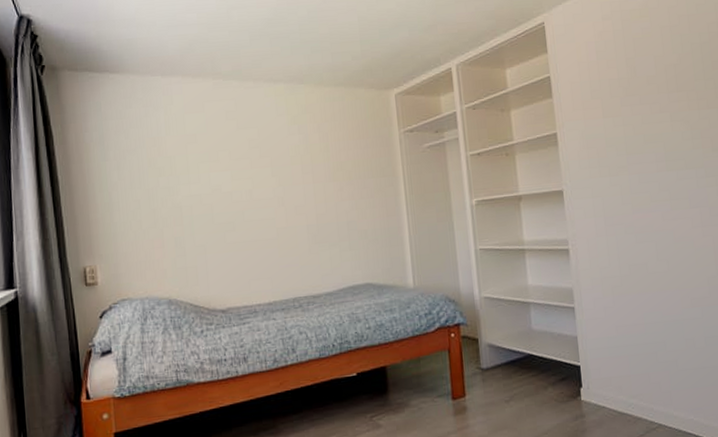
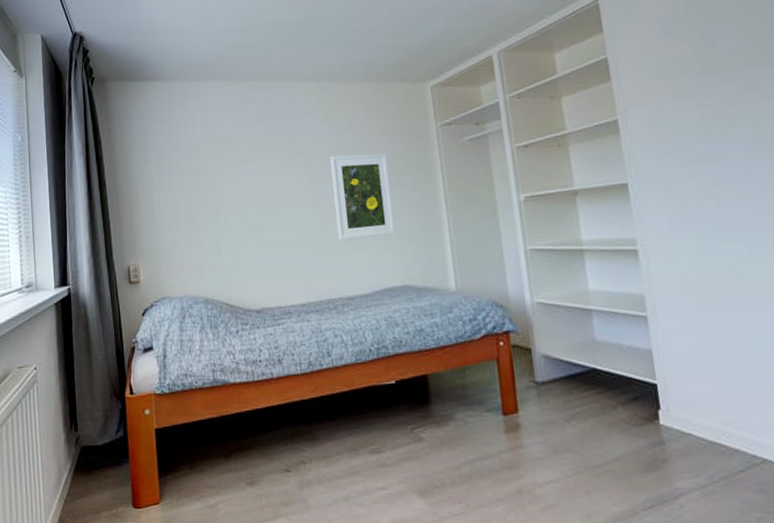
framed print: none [298,156,360,241] -> present [330,153,397,241]

